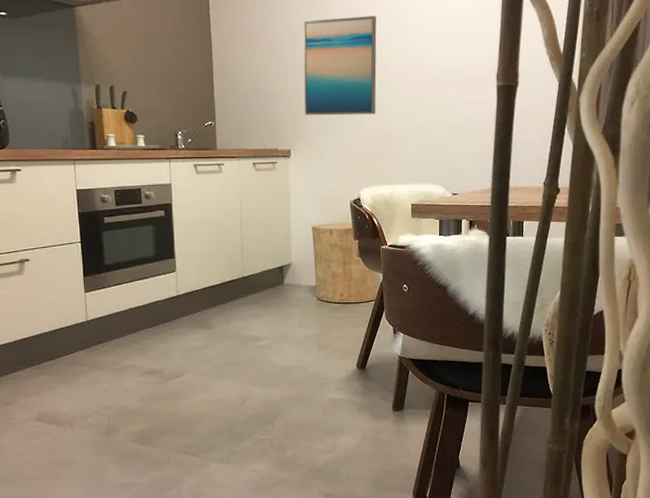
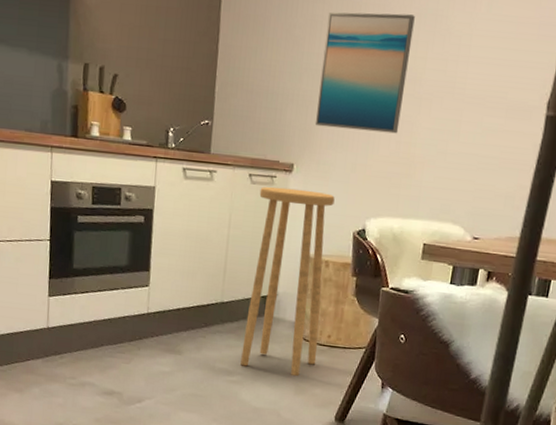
stool: none [264,171,333,333] -> present [240,186,335,376]

